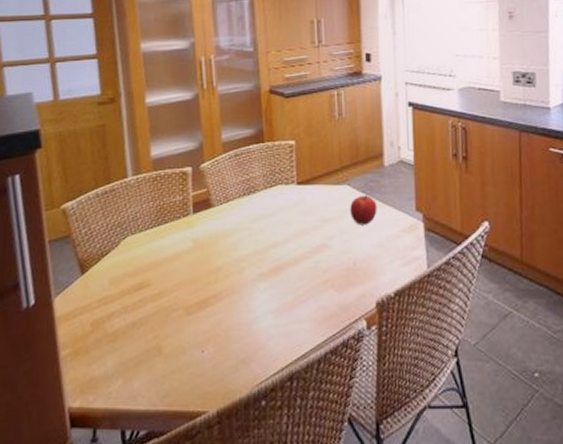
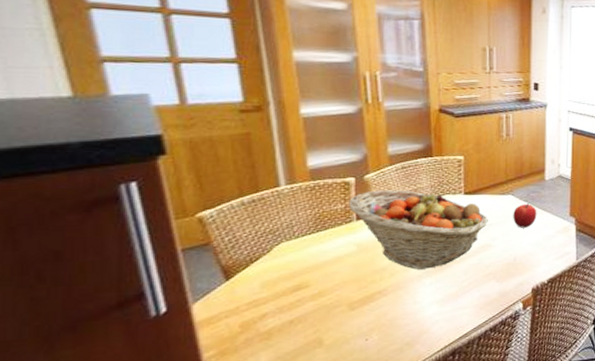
fruit basket: none [186,180,323,272] -> present [349,190,488,270]

